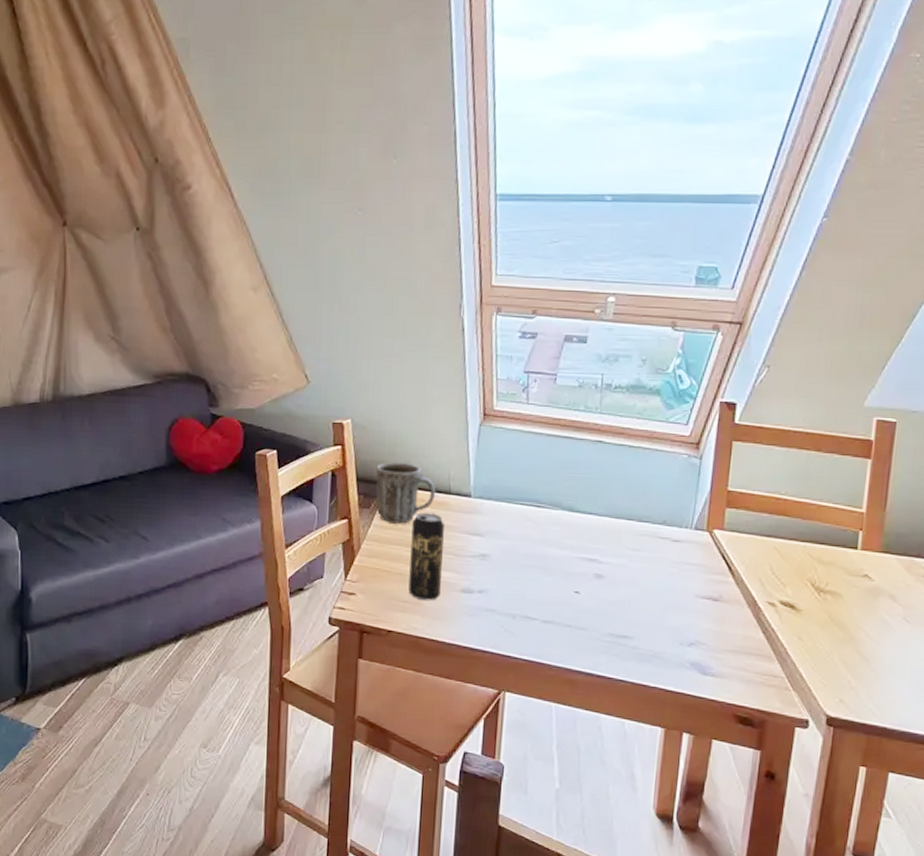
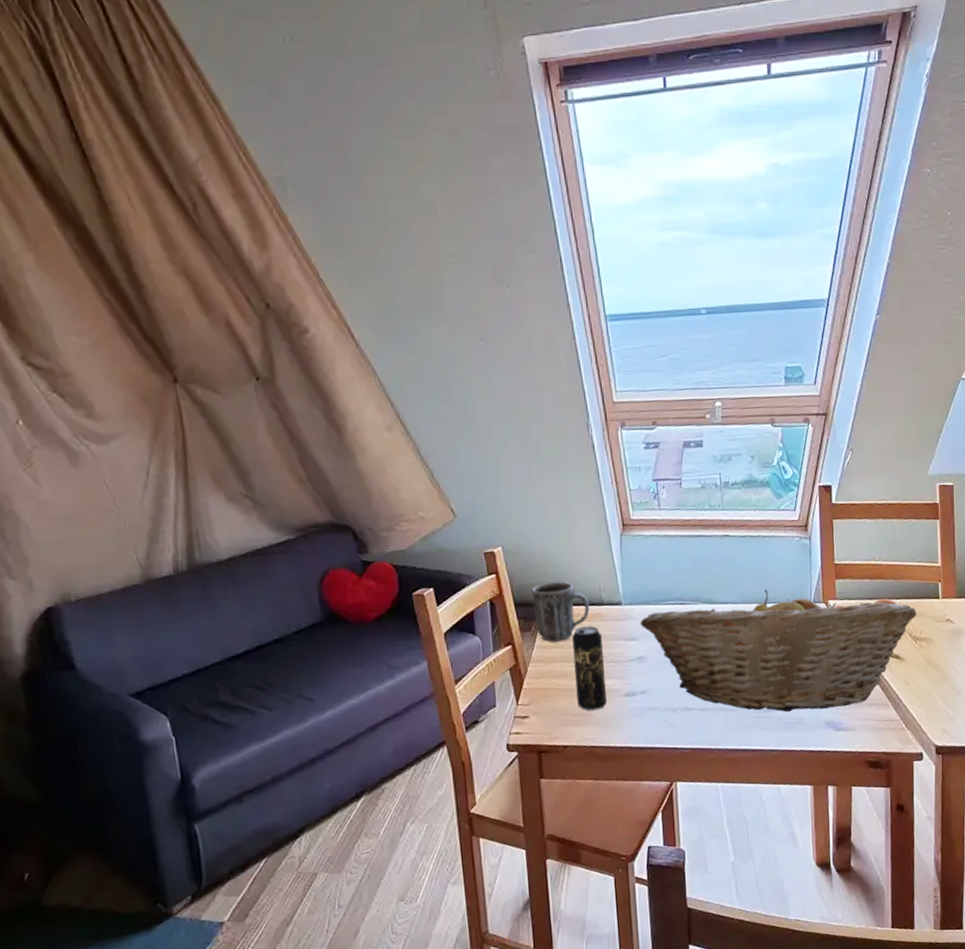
fruit basket: none [488,506,826,650] -> present [640,589,917,713]

